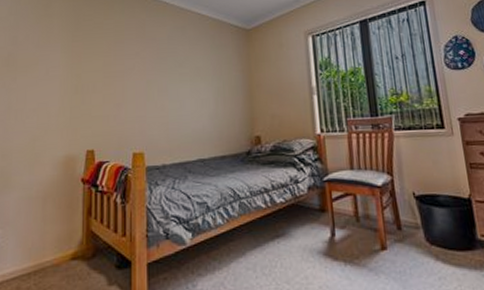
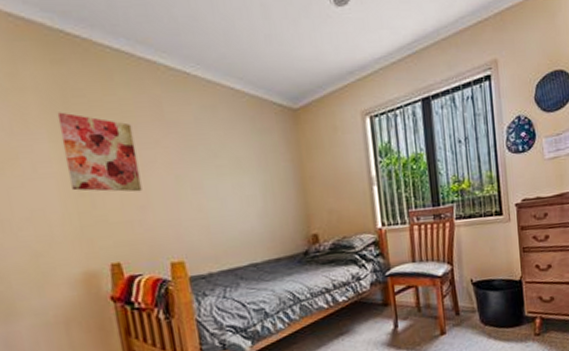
wall art: none [69,31,121,93] -> present [57,112,142,192]

